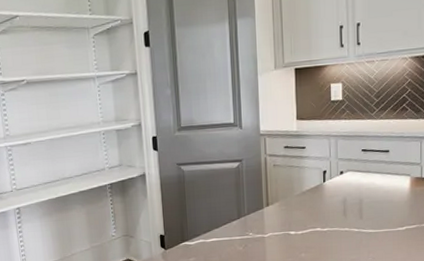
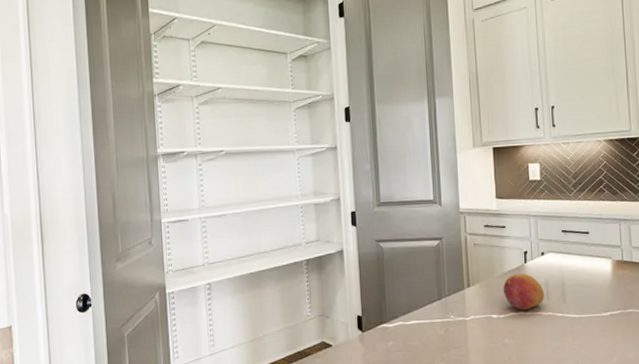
fruit: none [302,191,341,227] -> present [503,273,544,311]

